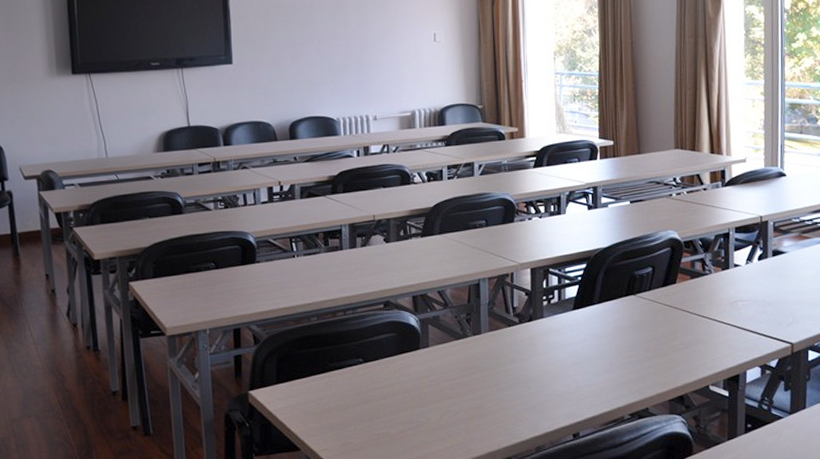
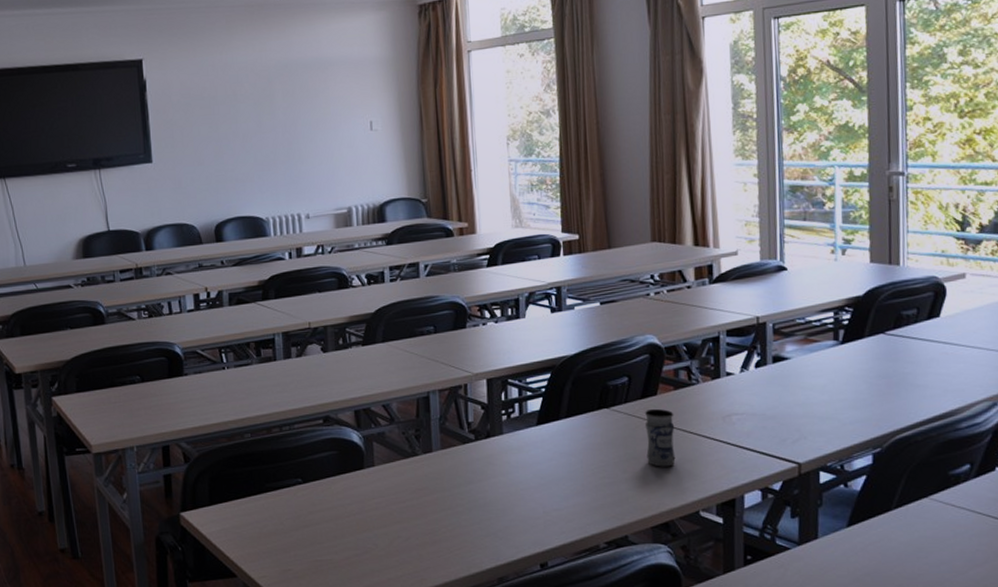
jar: none [665,295,691,347] -> present [645,408,676,467]

